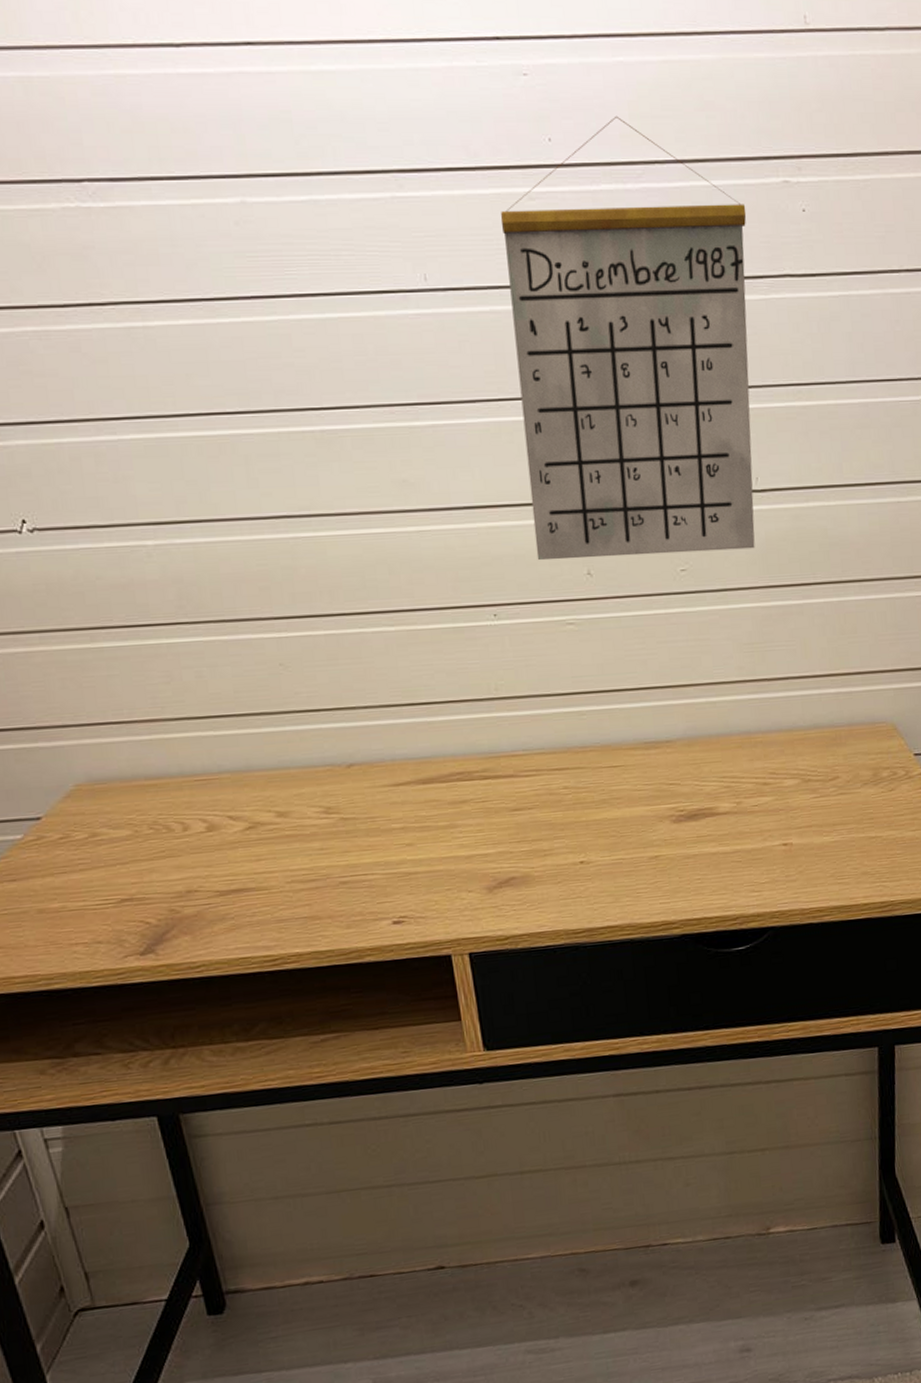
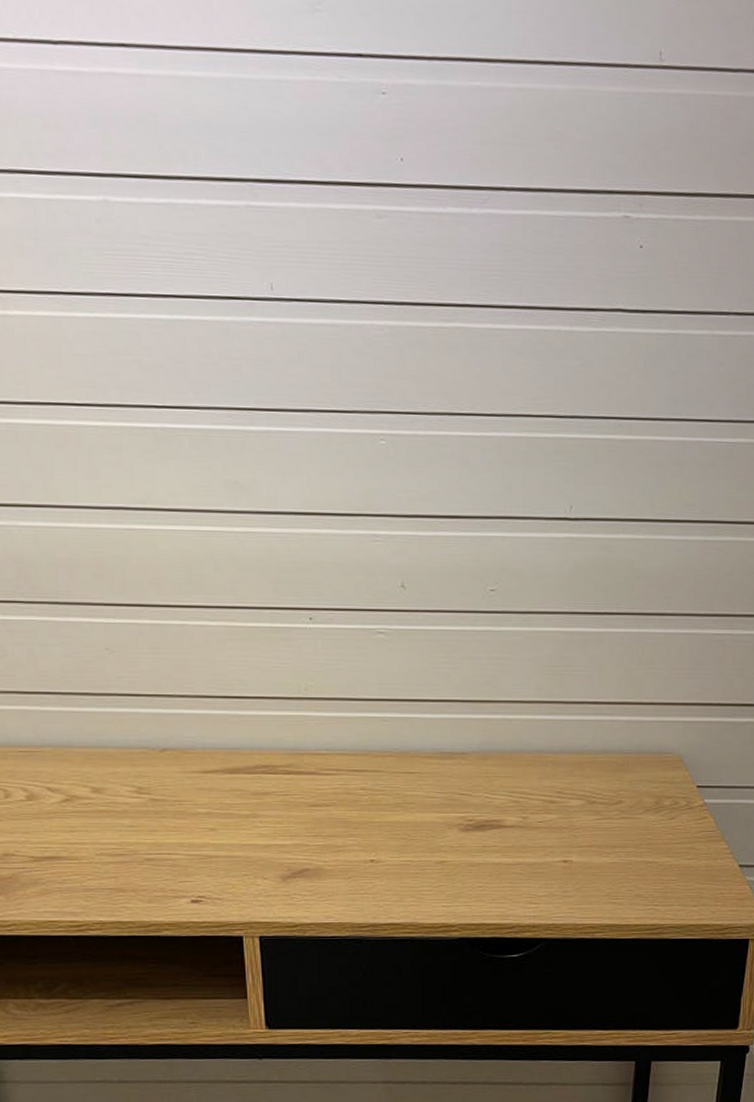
calendar: present [500,116,755,561] -> none [348,140,585,575]

